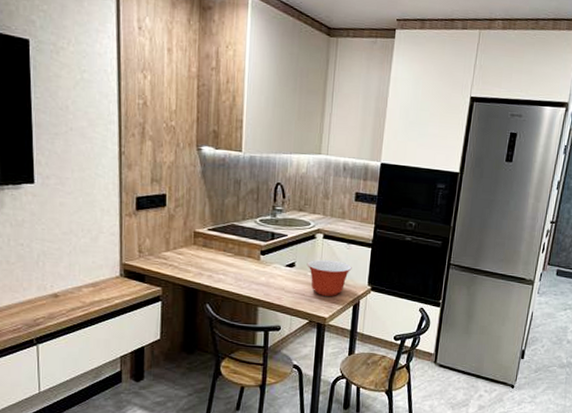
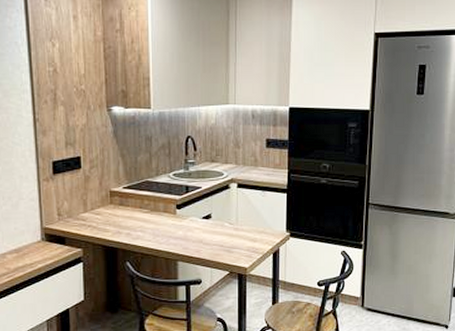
mixing bowl: present [307,259,352,296] -> none [223,208,269,245]

